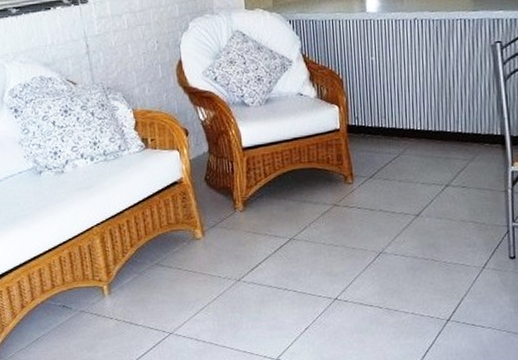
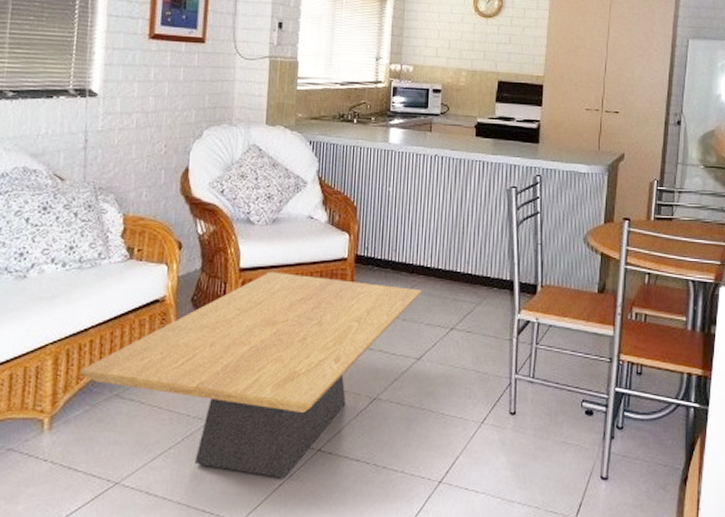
coffee table: none [124,147,415,323] -> present [81,271,422,478]

